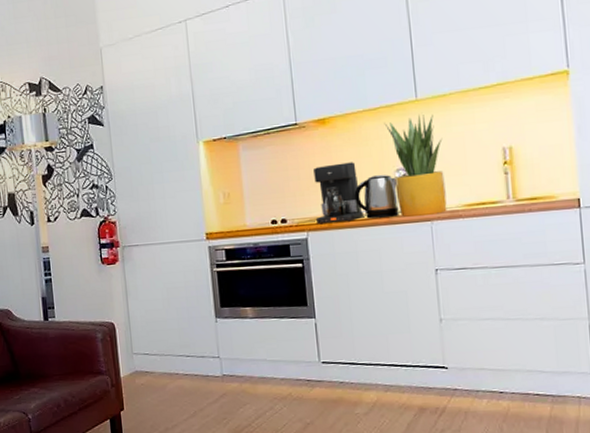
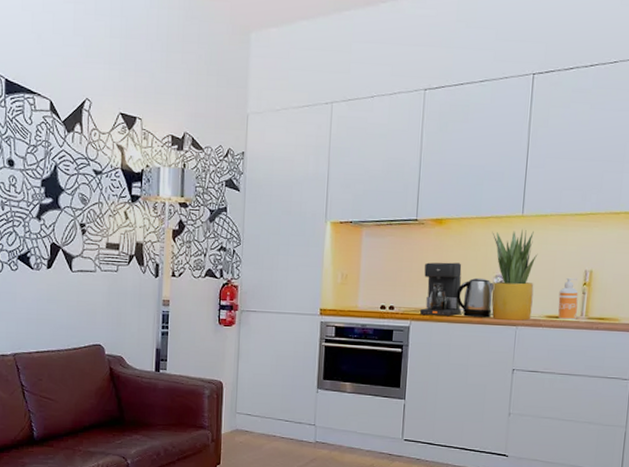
soap dispenser: none [475,157,504,207] -> present [558,277,579,321]

